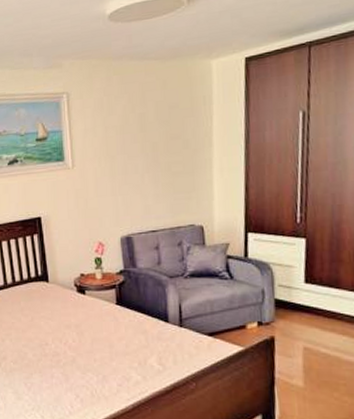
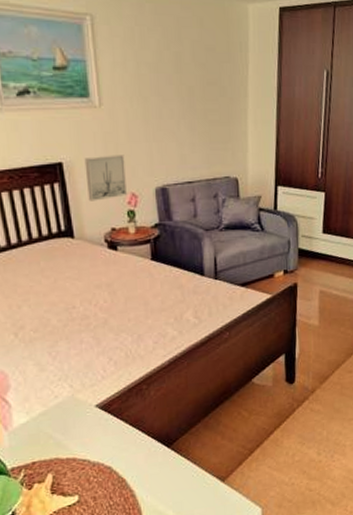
wall art: none [59,208,94,250] -> present [84,155,127,201]

